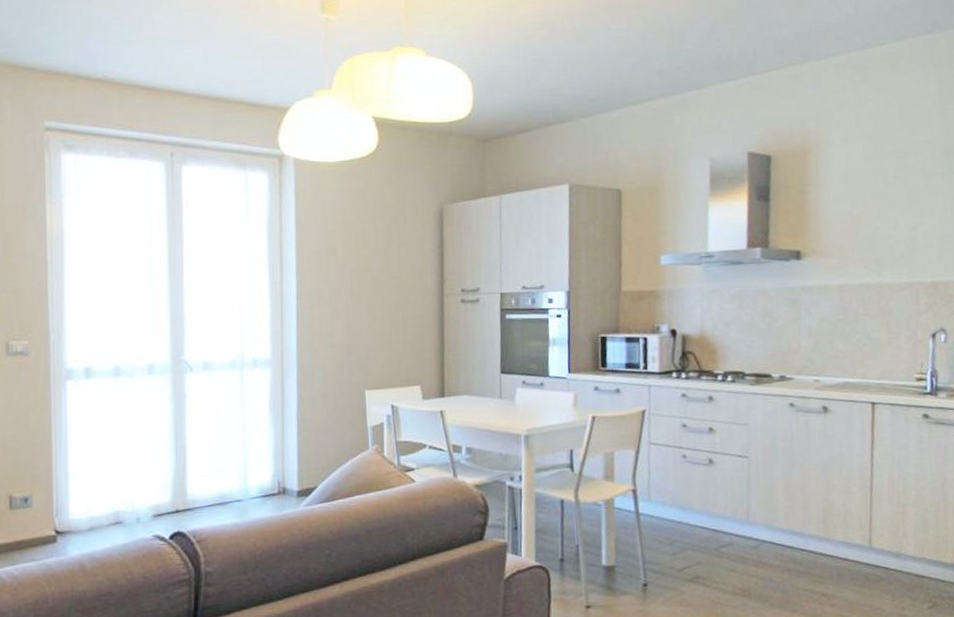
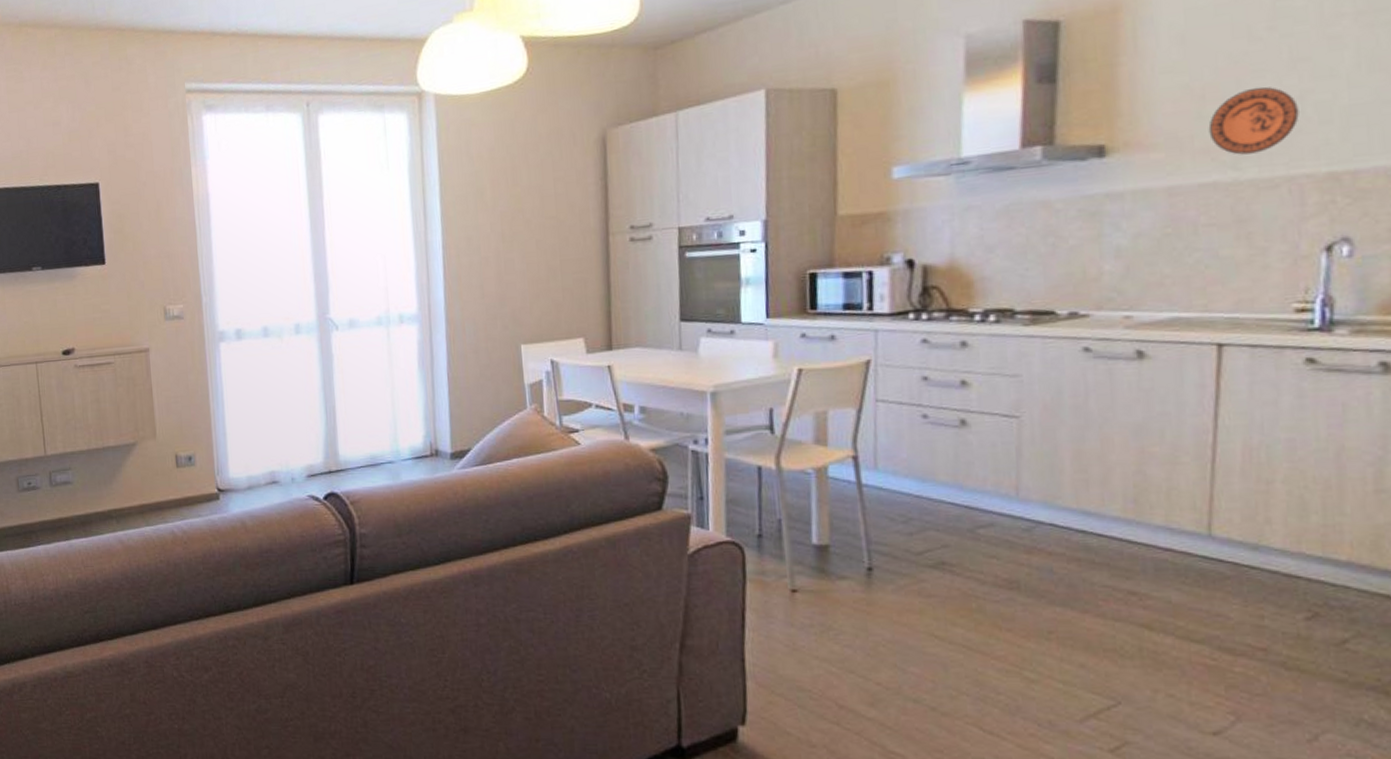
decorative plate: none [862,218,914,265] -> present [1208,86,1299,155]

